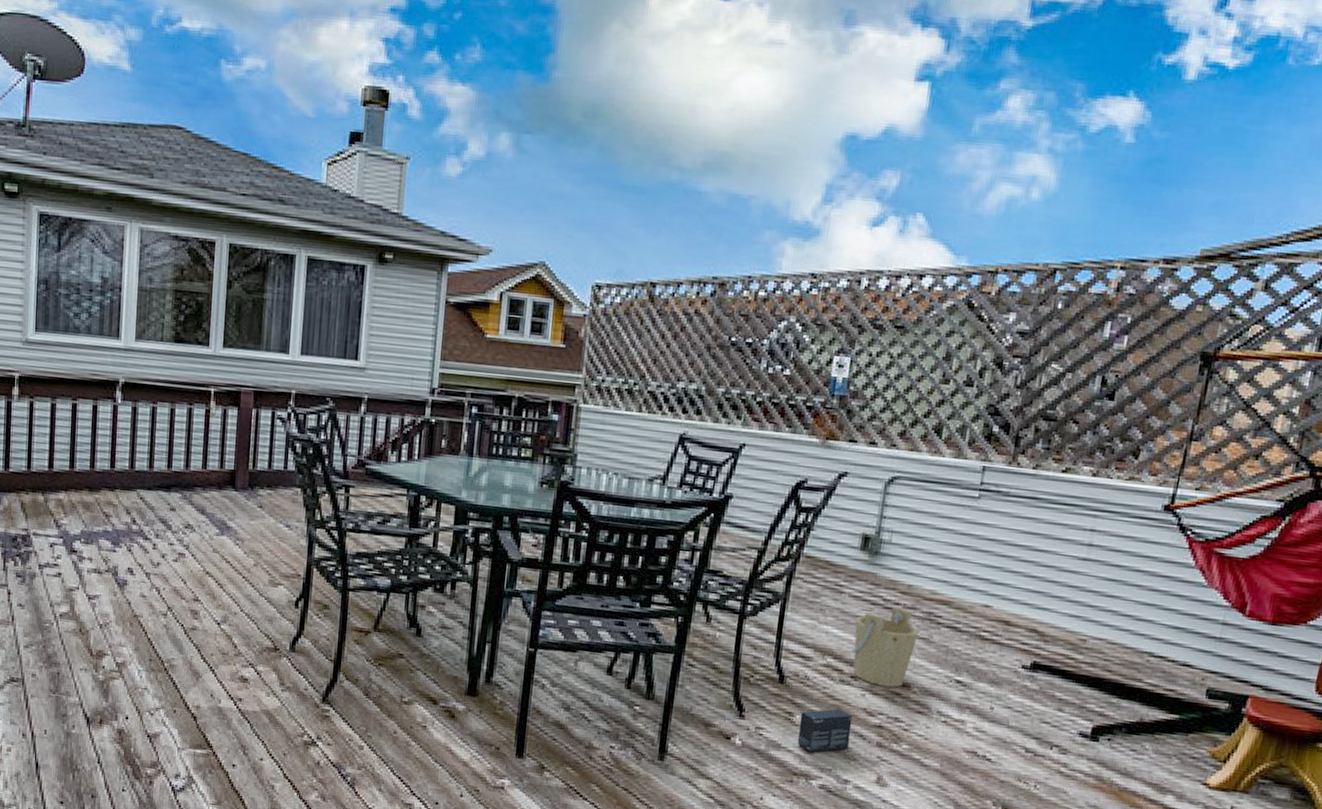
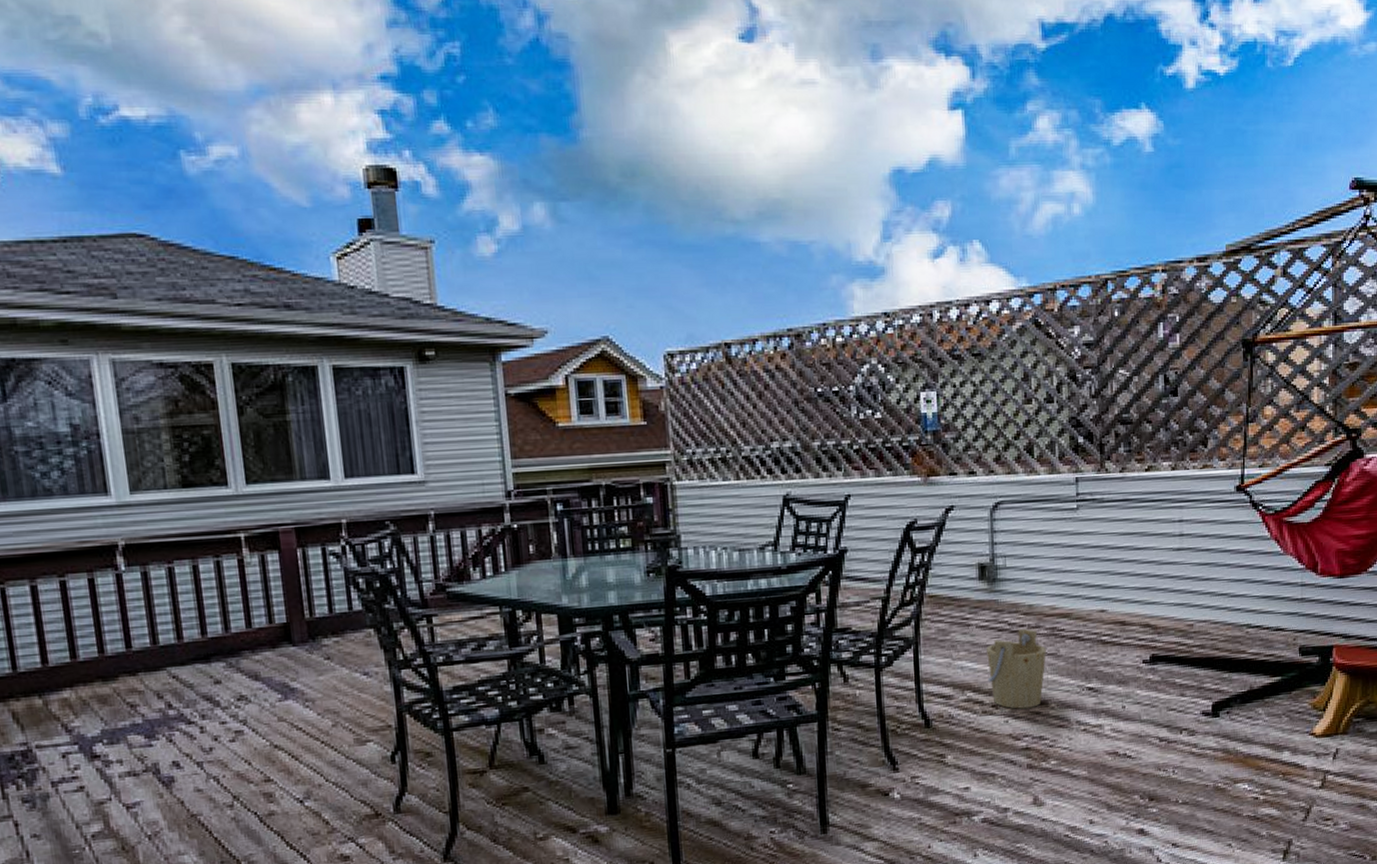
box: present [797,708,853,753] -> none [952,740,1002,790]

